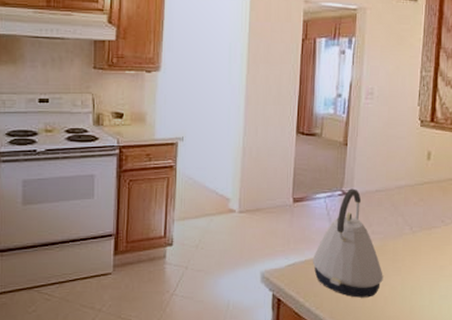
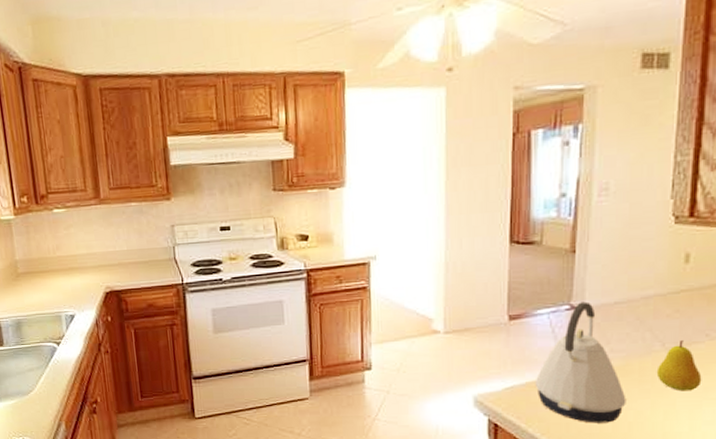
fruit: none [406,225,439,269] -> present [656,340,702,391]

